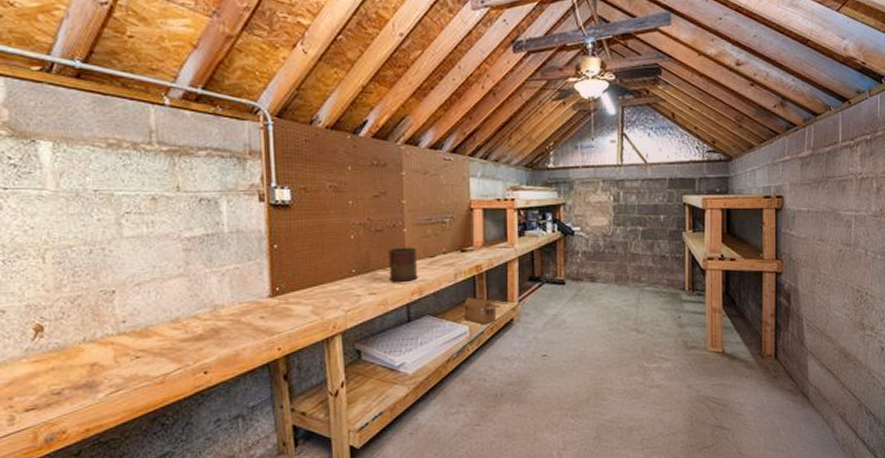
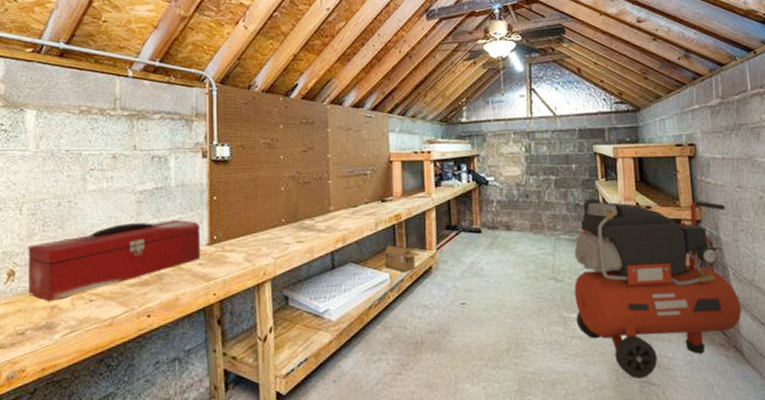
toolbox: none [57,270,262,360] -> present [27,220,201,302]
paint can: present [388,247,418,282] -> none [314,197,342,231]
air compressor: none [655,249,812,423] -> present [574,198,742,378]

